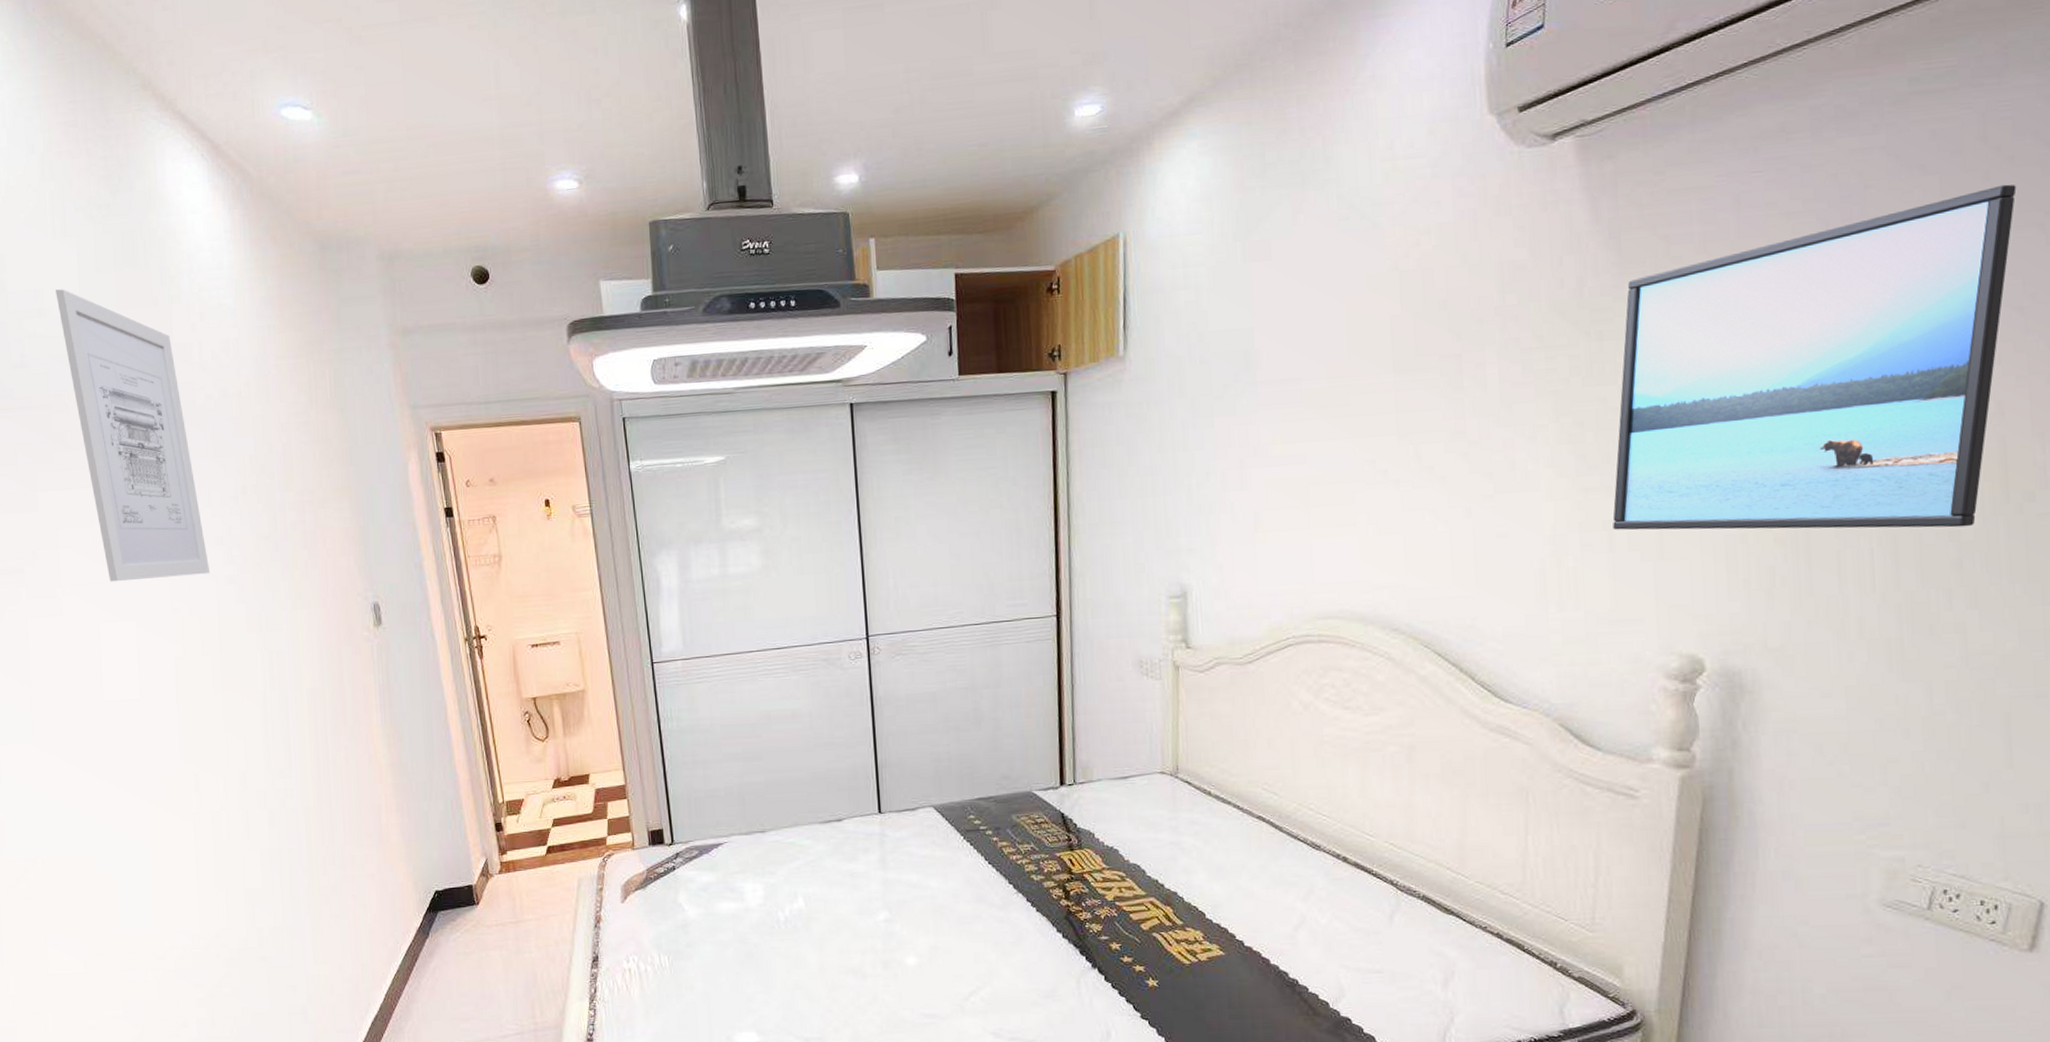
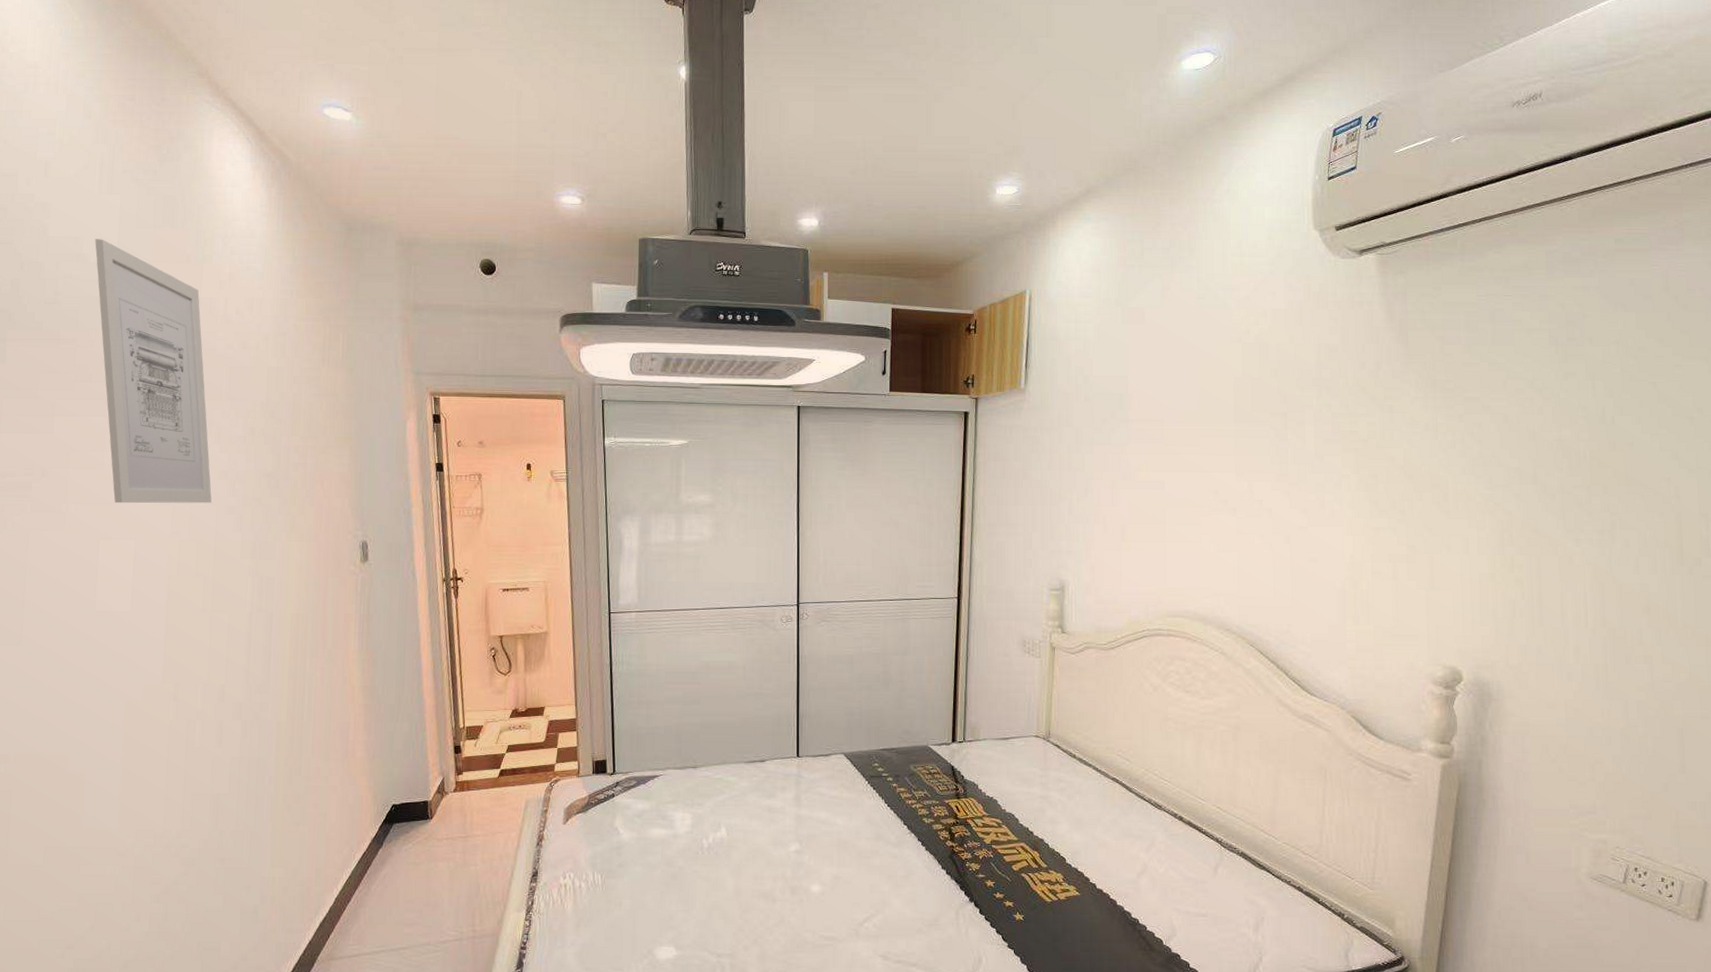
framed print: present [1612,184,2017,530] -> none [1396,325,1689,581]

